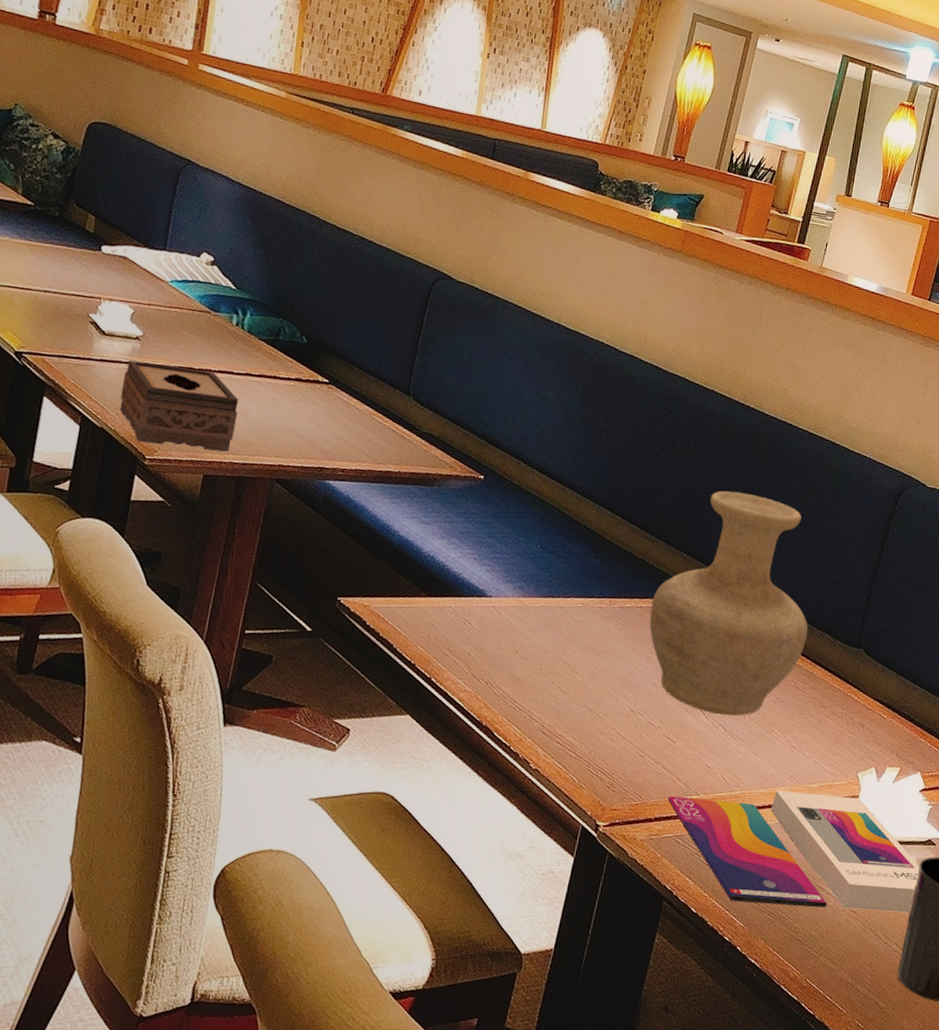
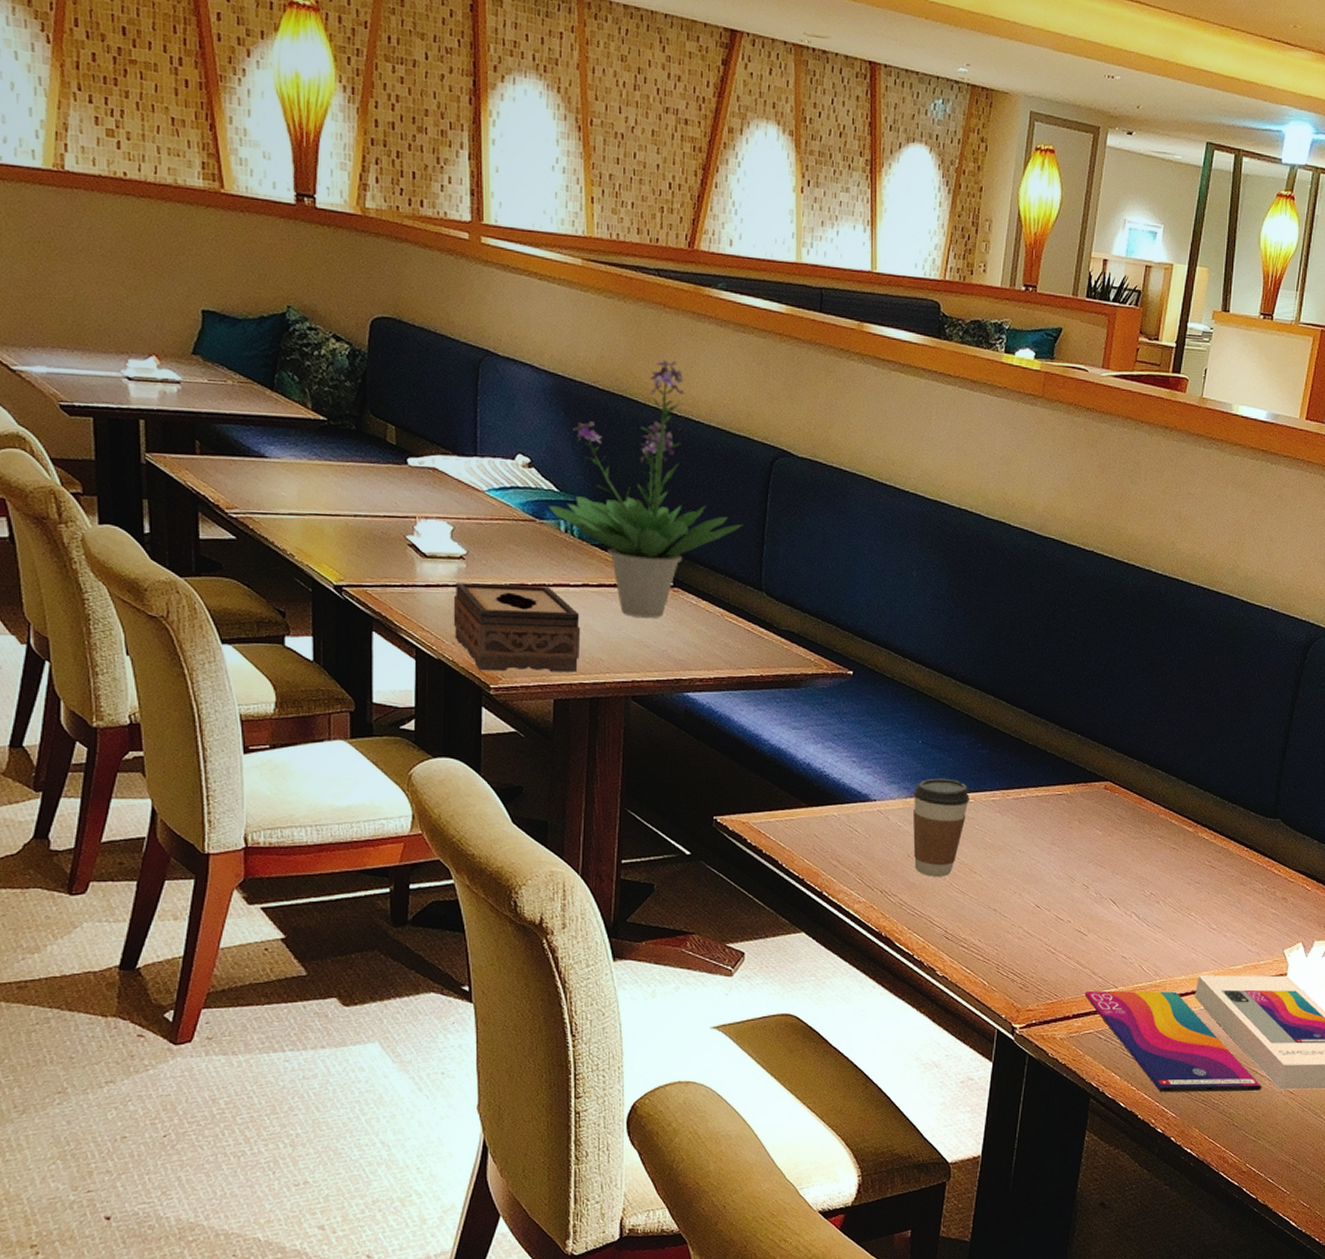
potted plant: none [223,185,399,410] -> present [548,360,743,618]
coffee cup: none [521,581,579,674] -> present [912,778,969,877]
vase: present [649,491,808,716] -> none [1047,661,1219,903]

